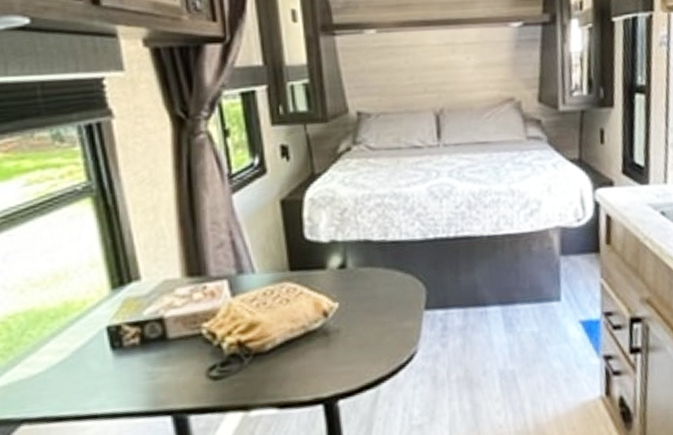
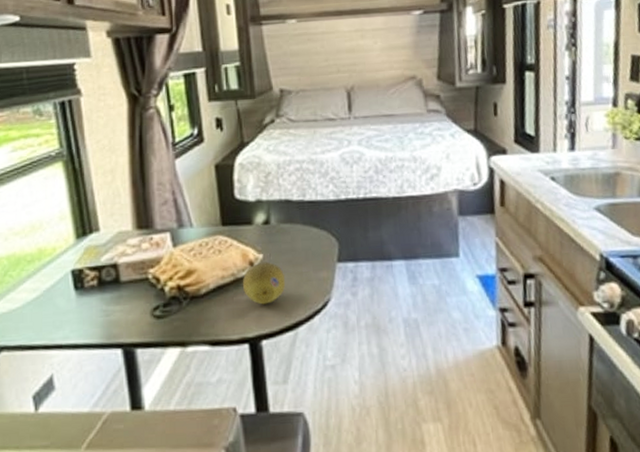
fruit: none [314,311,366,360] -> present [242,261,286,305]

